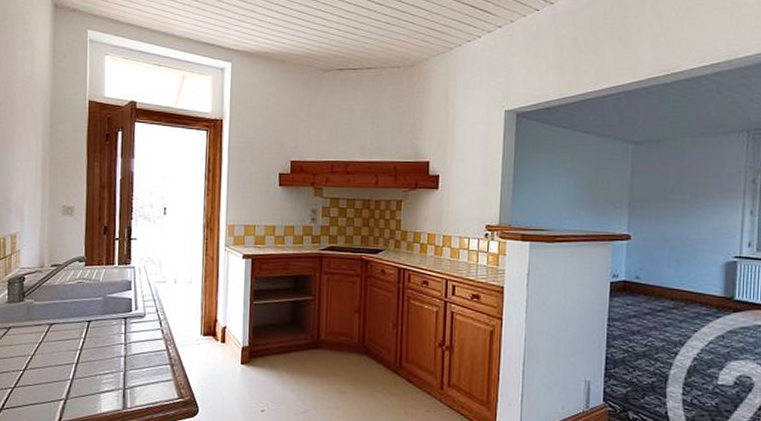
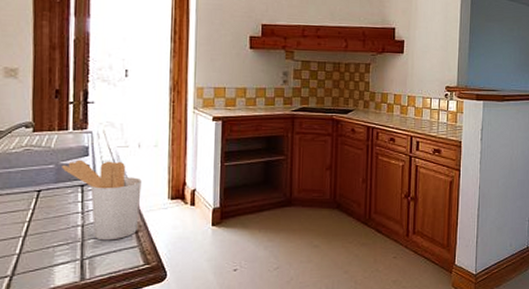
utensil holder: none [108,293,177,373] -> present [62,159,142,241]

